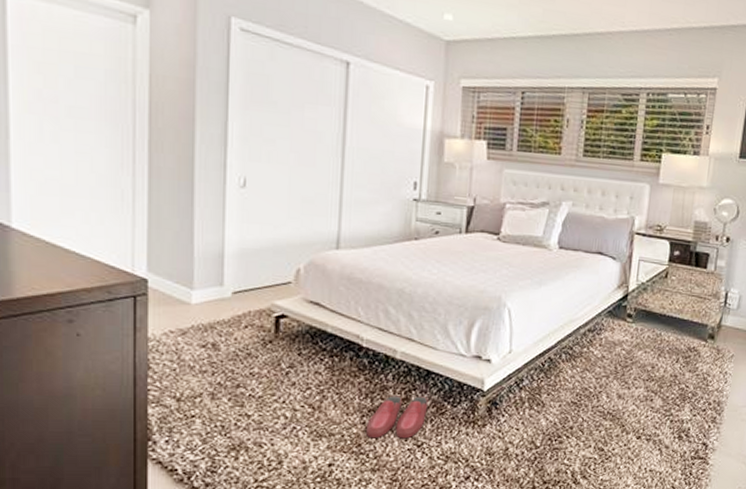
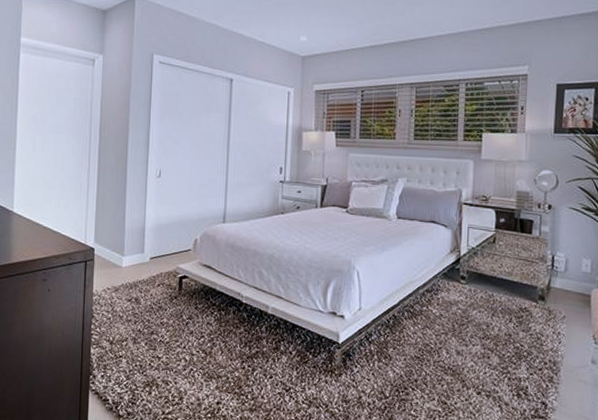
slippers: present [366,396,428,439] -> none [246,345,294,384]

